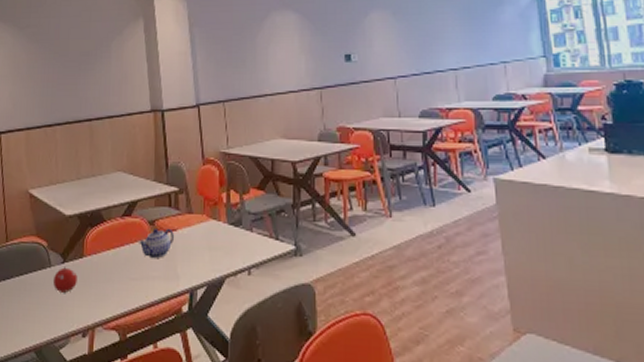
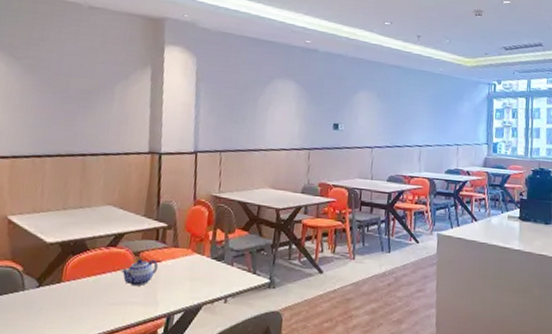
fruit: present [52,266,77,293] -> none [24,290,53,315]

